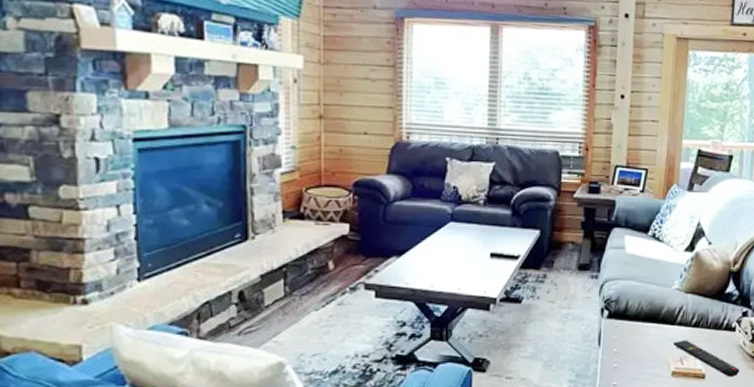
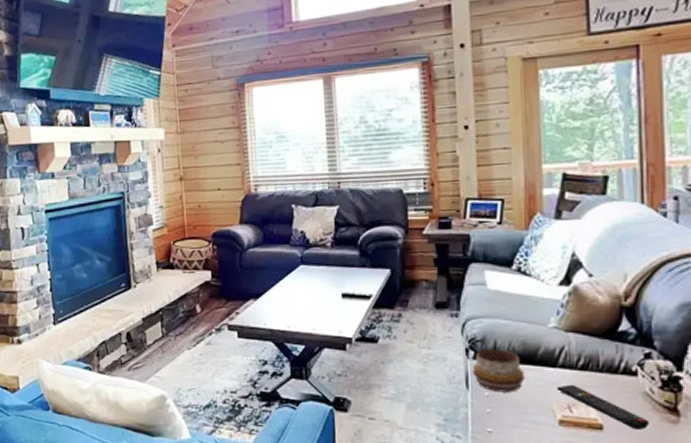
decorative bowl: none [606,309,649,349] -> present [473,349,525,392]

